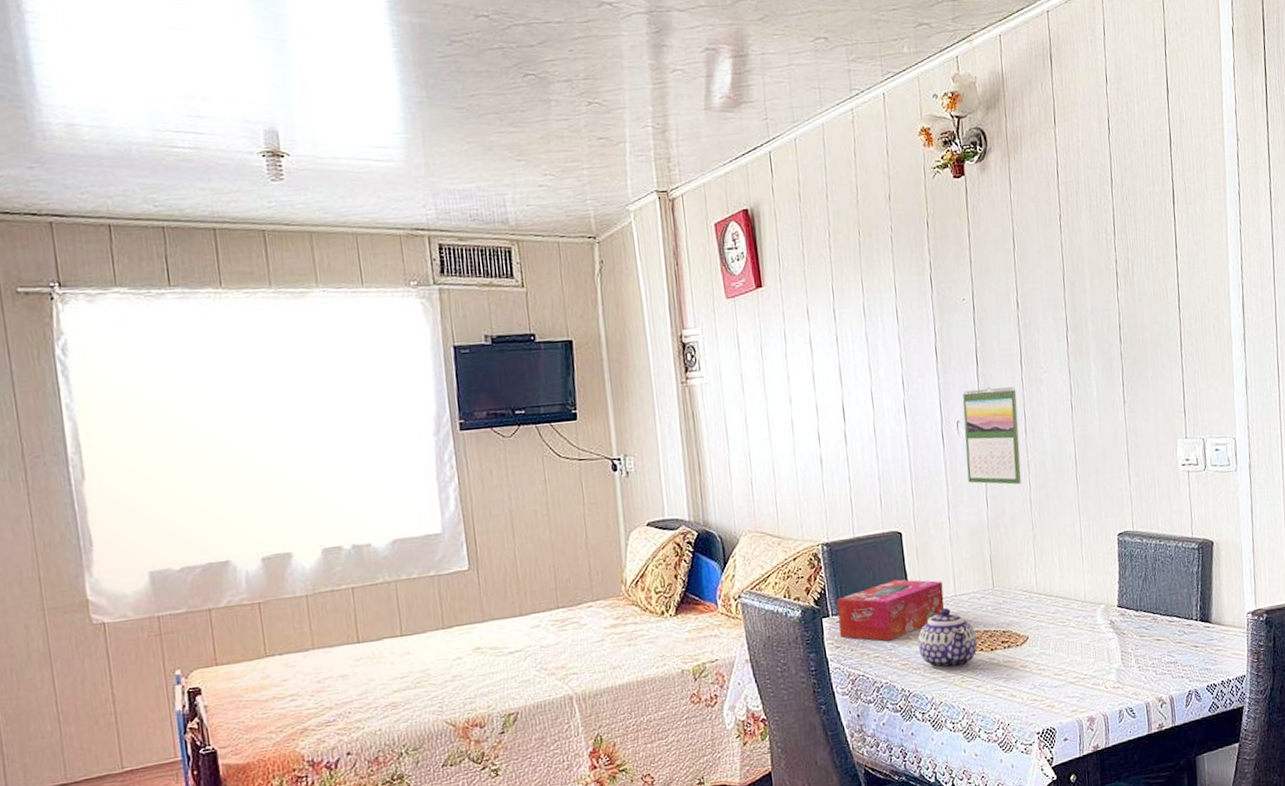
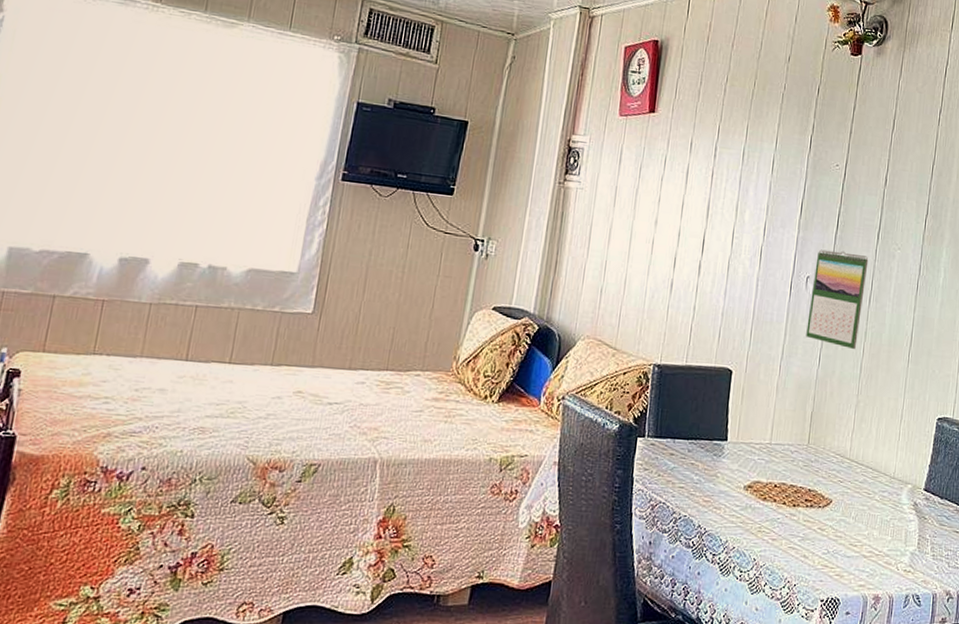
tissue box: present [837,579,945,641] -> none [650,415,760,475]
teapot: present [918,608,978,670] -> none [723,454,783,517]

